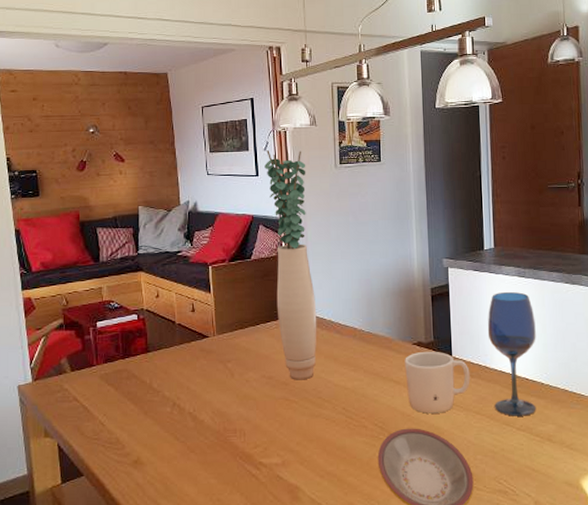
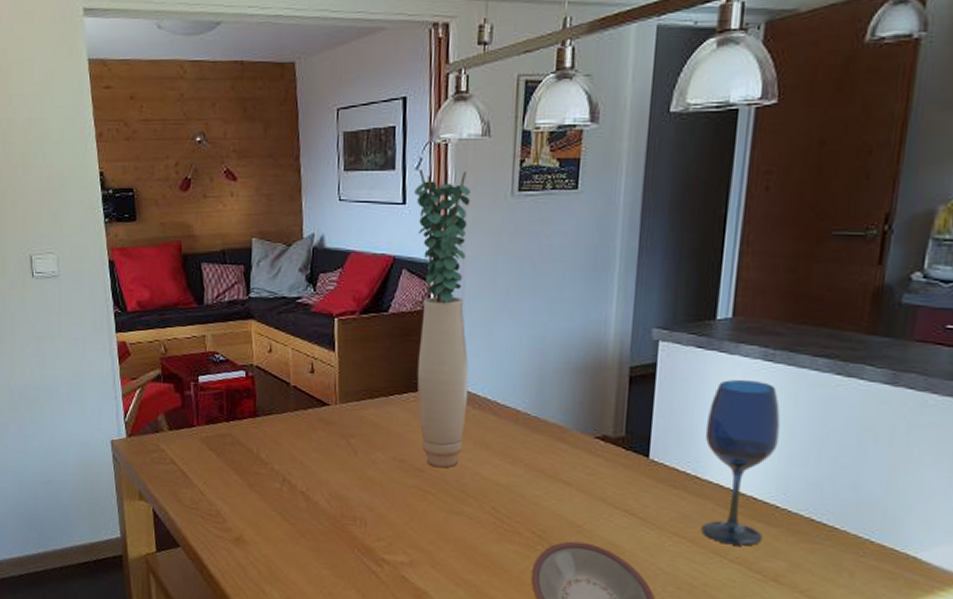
mug: present [405,351,470,414] -> none [580,448,672,529]

